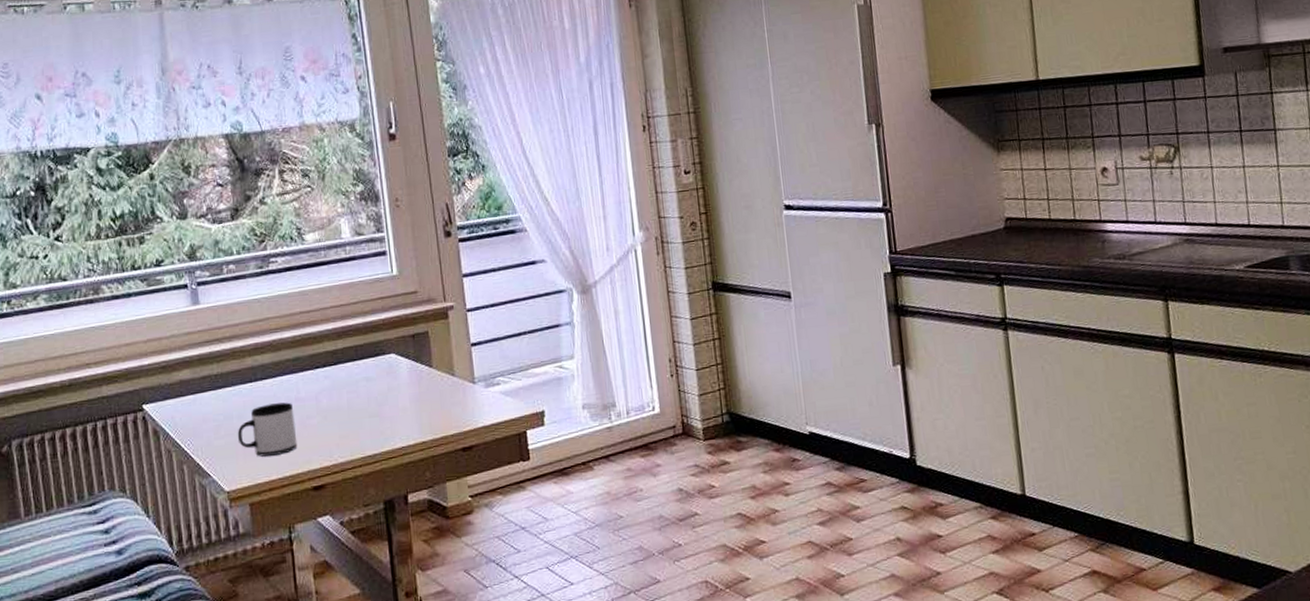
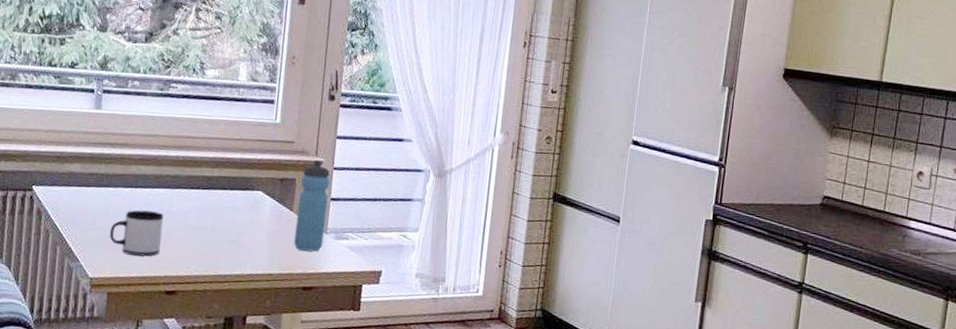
water bottle: none [433,306,474,408] -> present [294,160,330,252]

